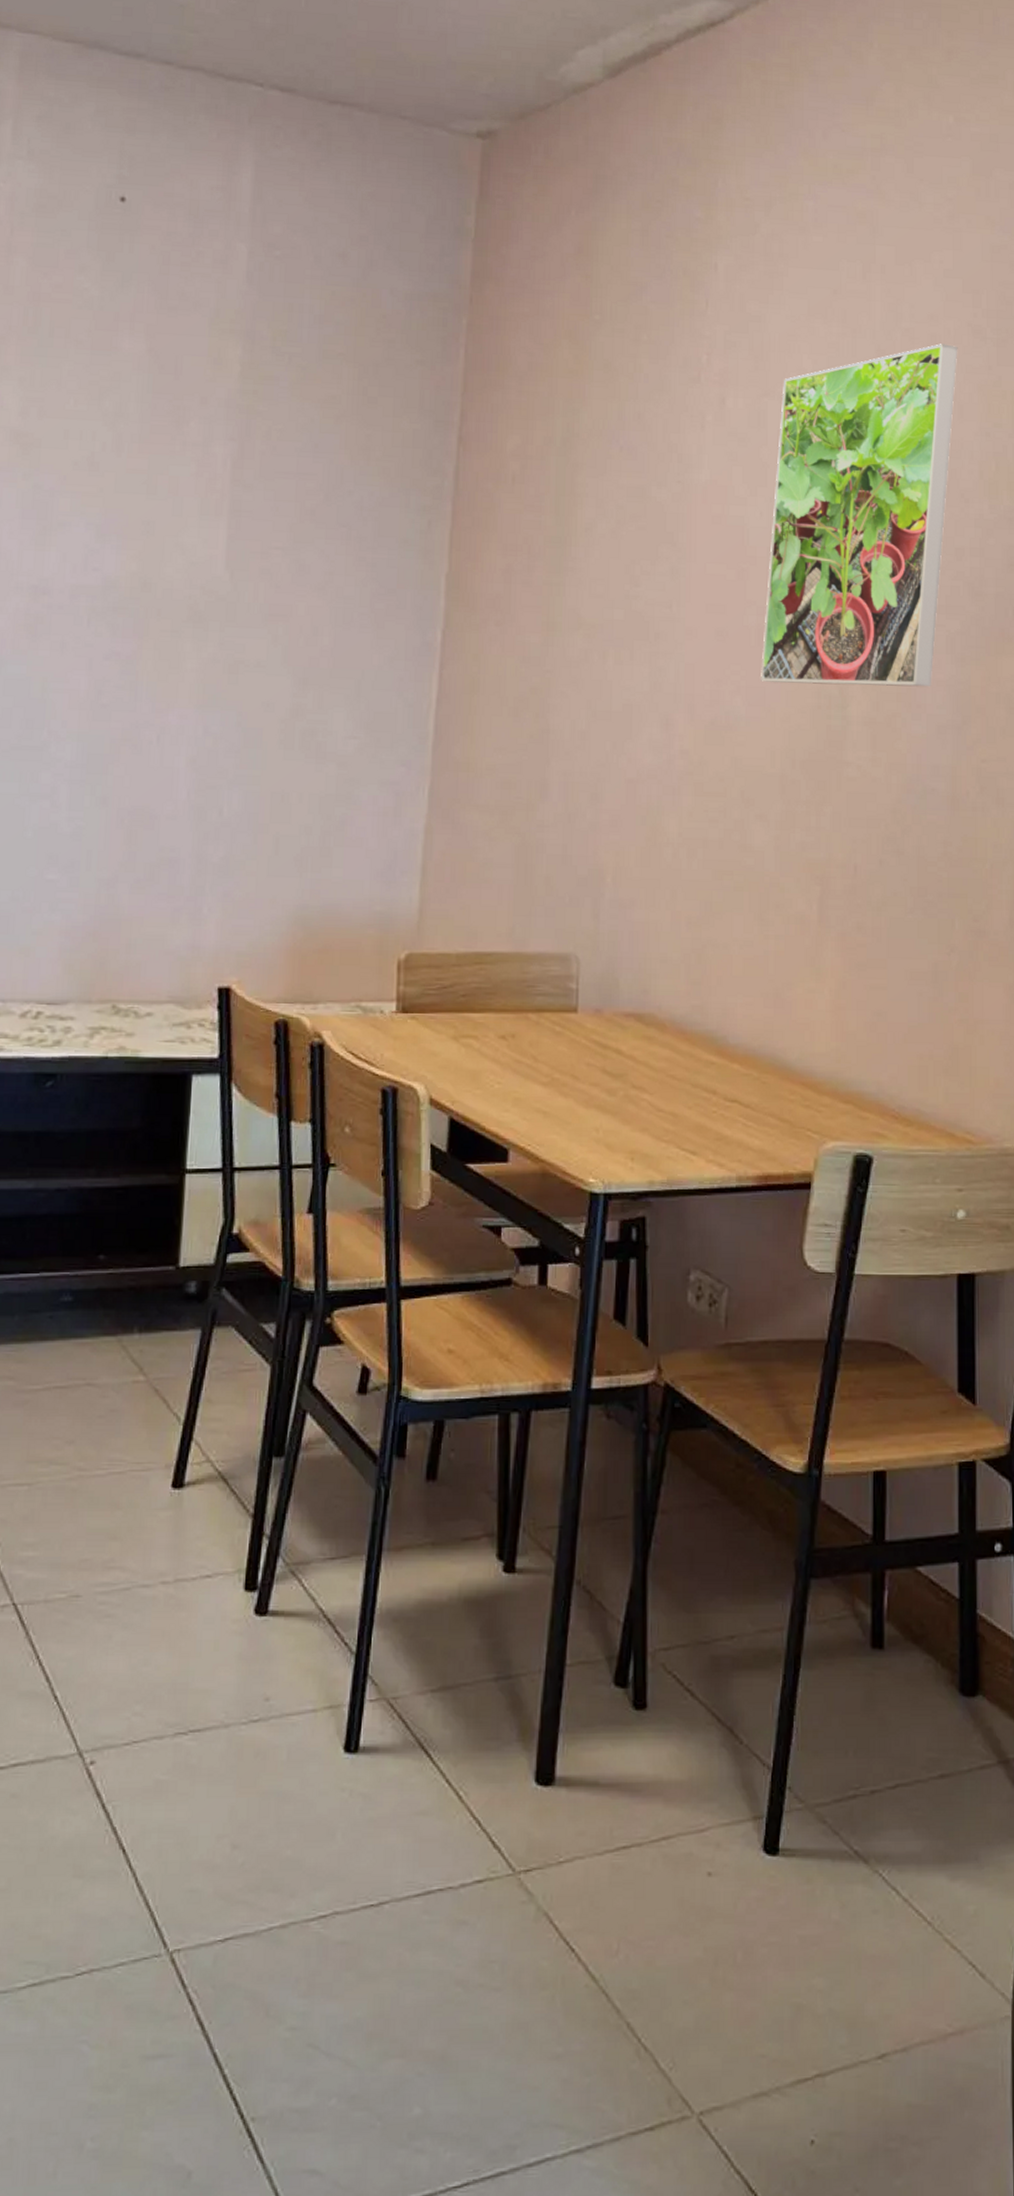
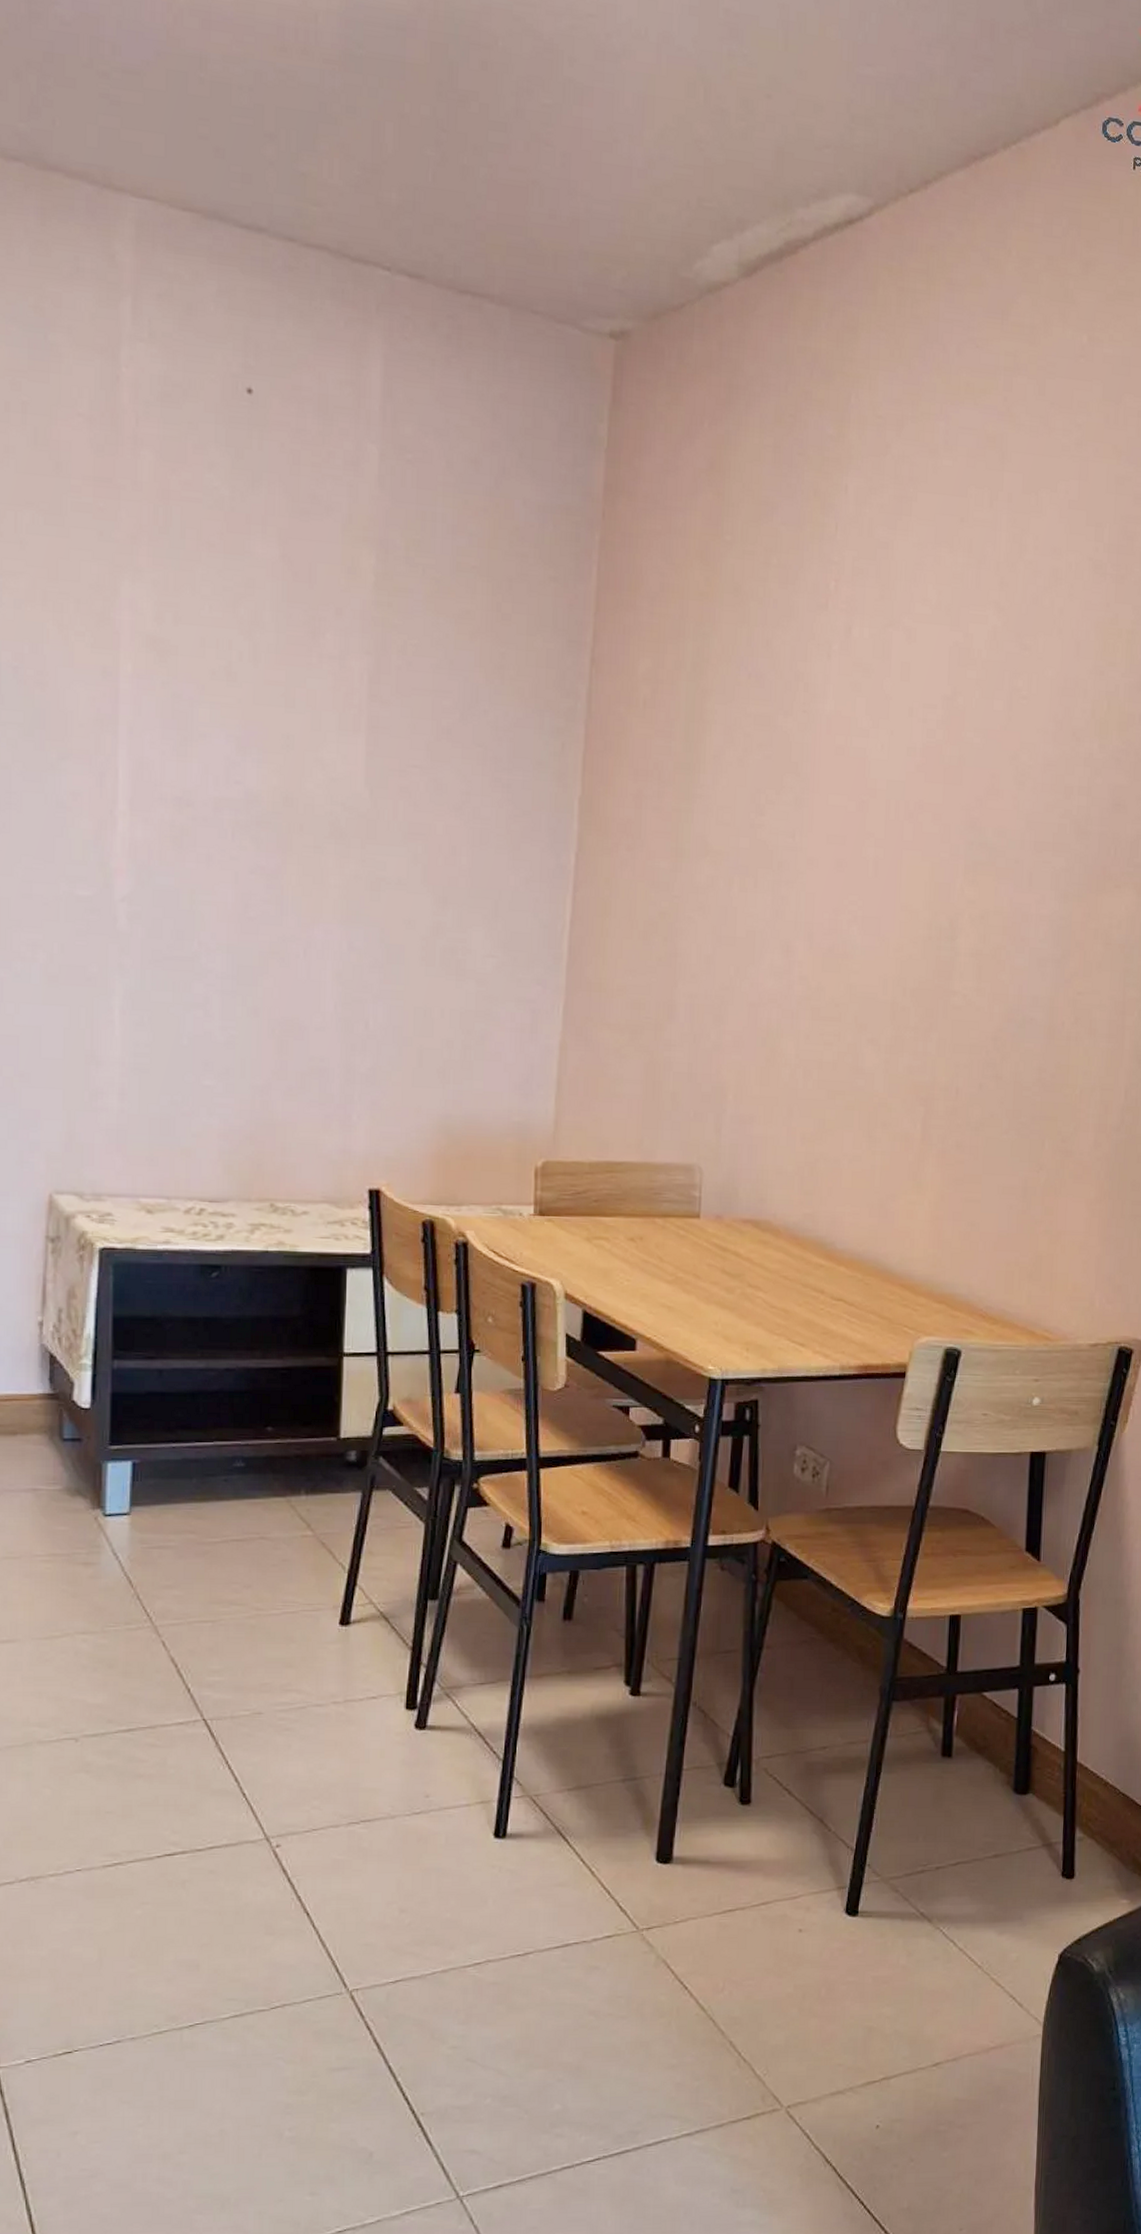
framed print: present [761,343,958,687] -> none [876,578,1078,922]

